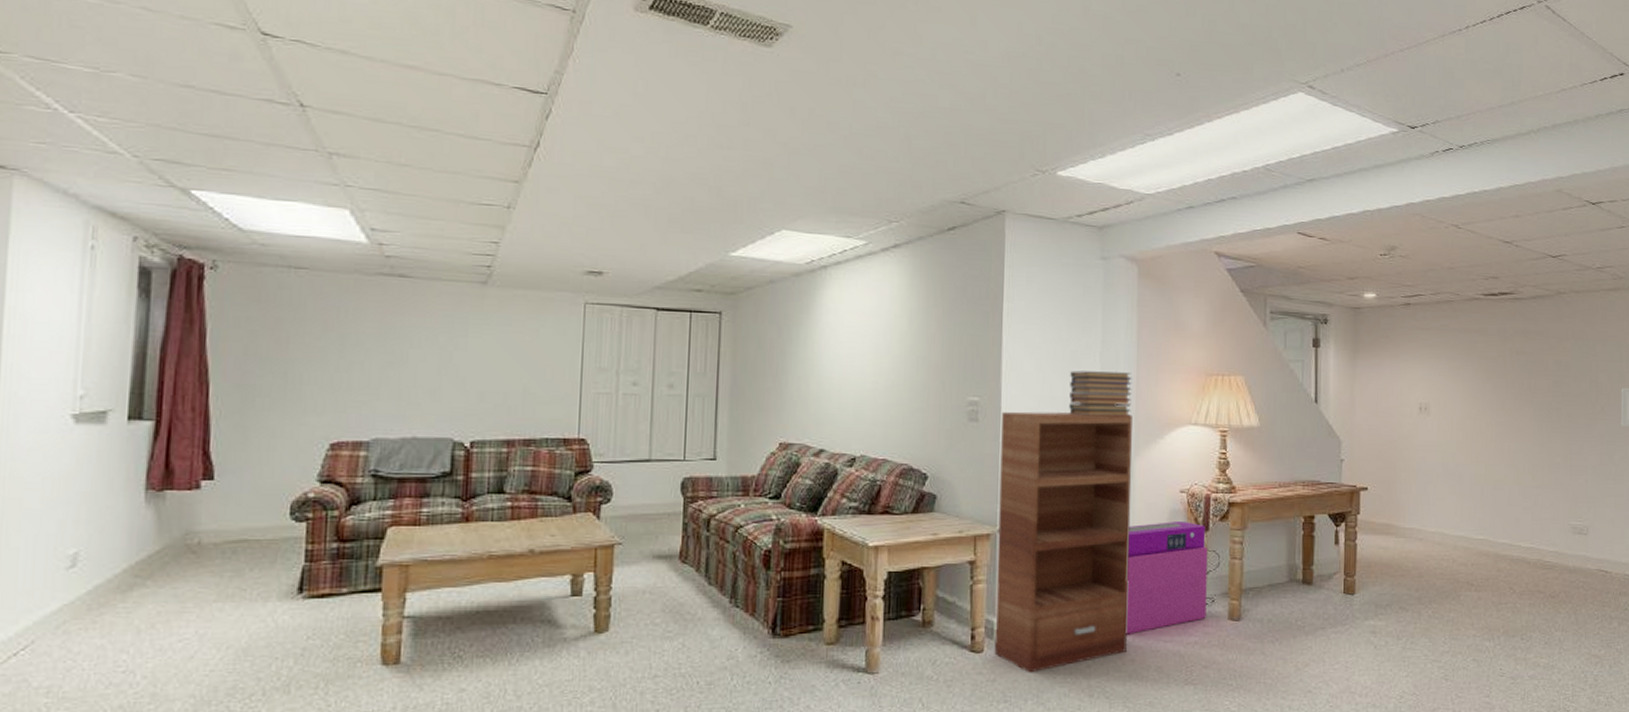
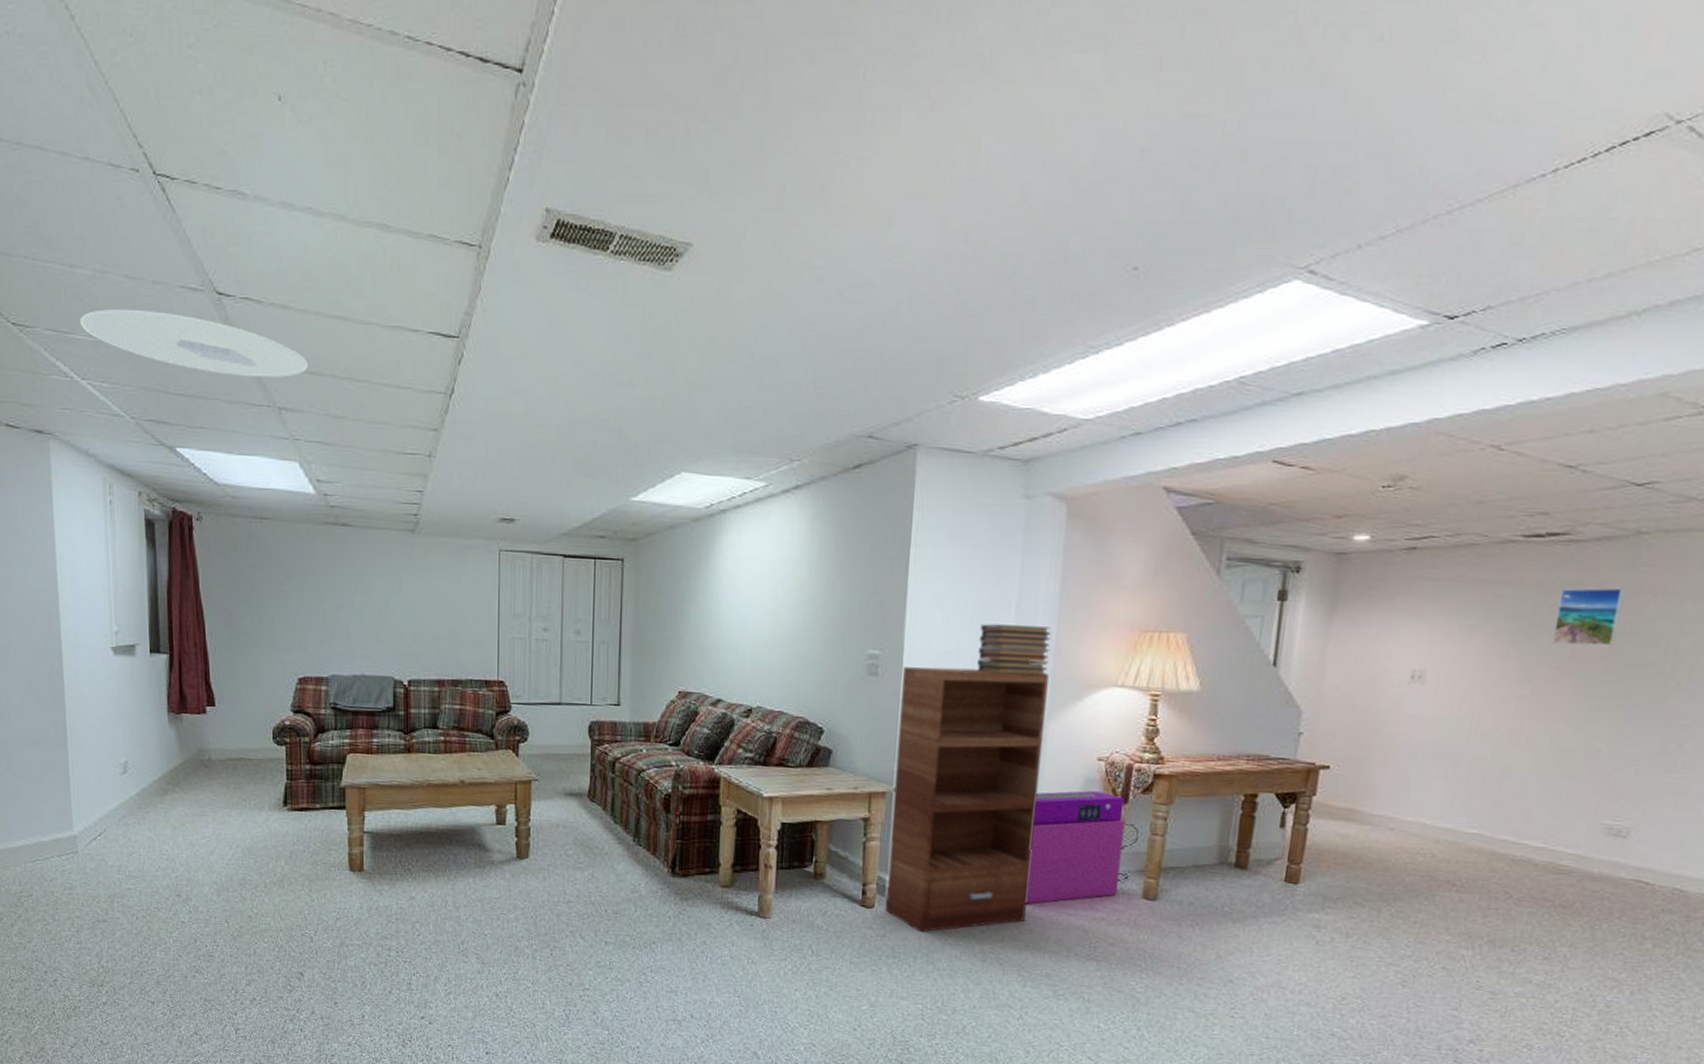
ceiling light: none [74,40,370,123] -> present [79,308,309,378]
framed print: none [1514,335,1557,381] -> present [1552,587,1625,646]

